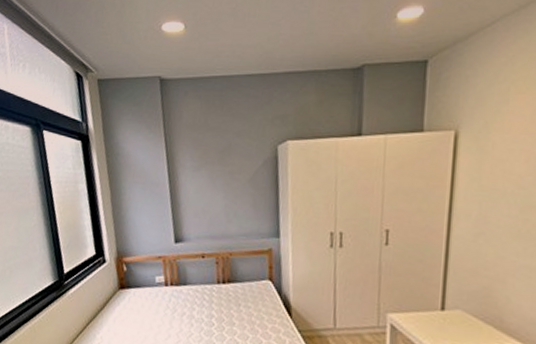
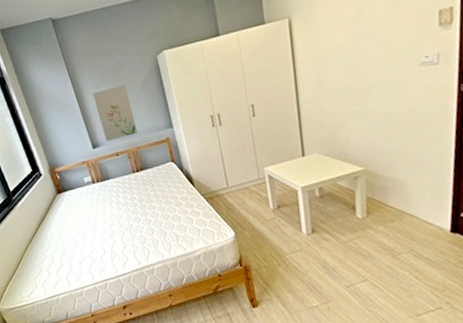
wall art: none [188,172,235,238] -> present [92,84,138,142]

